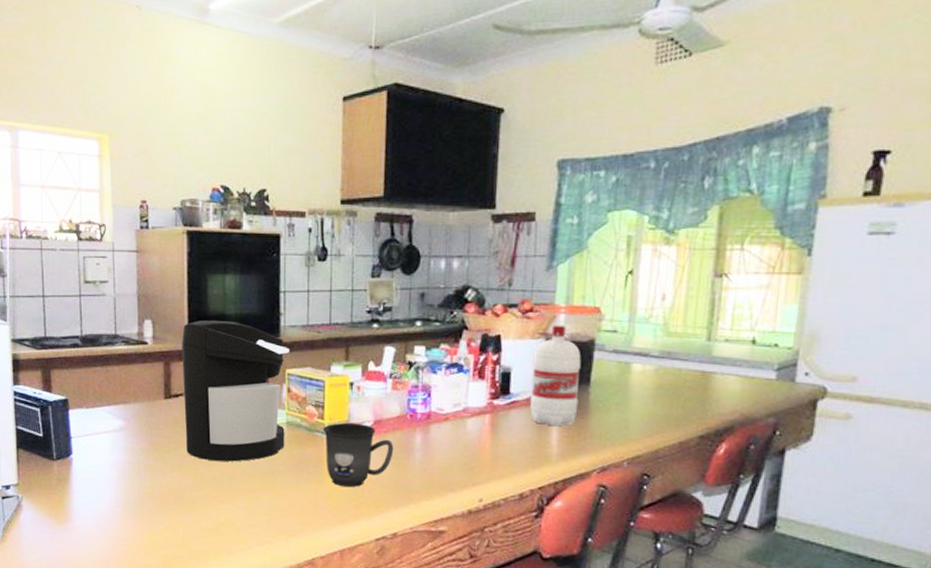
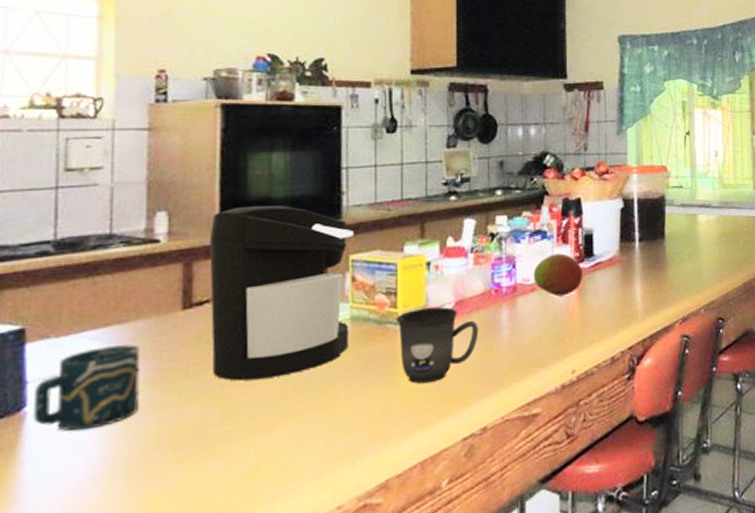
cup: none [76,419,139,478] -> present [33,344,141,432]
fruit: none [447,388,497,429] -> present [533,253,583,297]
water bottle: present [530,325,582,427] -> none [612,184,657,283]

